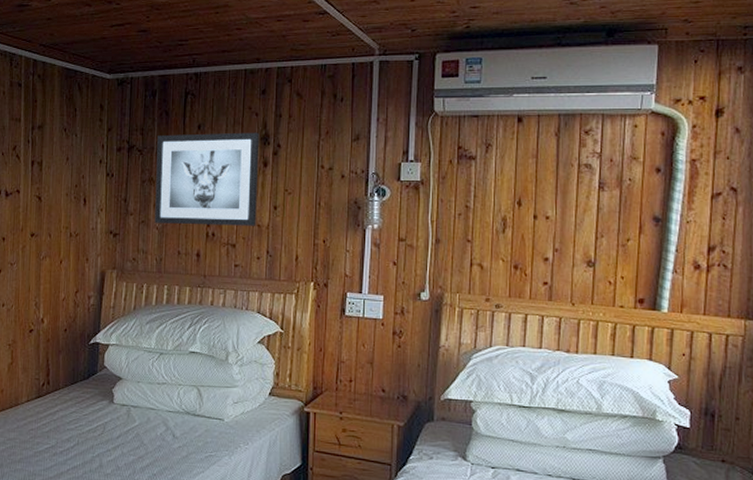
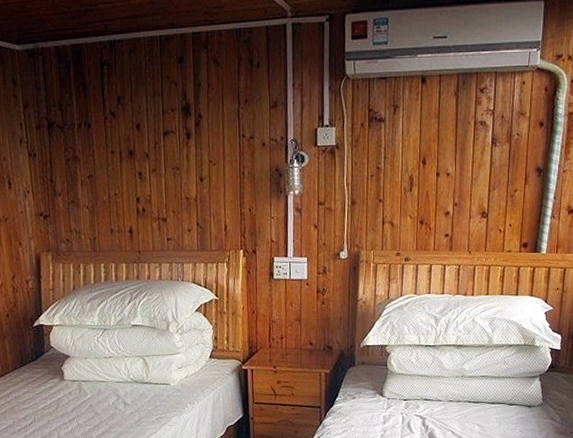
wall art: present [154,132,260,226] -> none [77,103,185,202]

